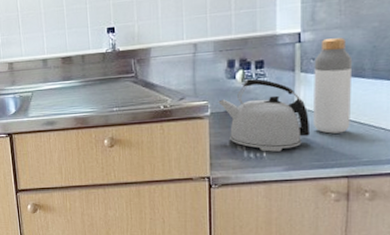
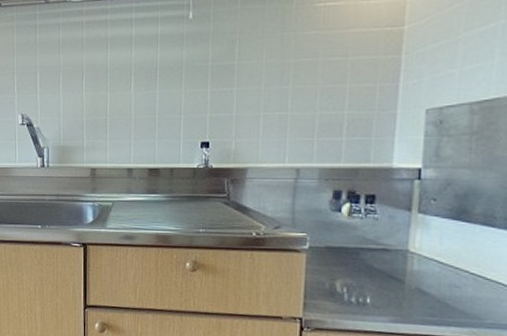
kettle: present [218,79,311,152] -> none [318,214,425,300]
bottle: present [314,37,353,134] -> none [429,179,482,288]

